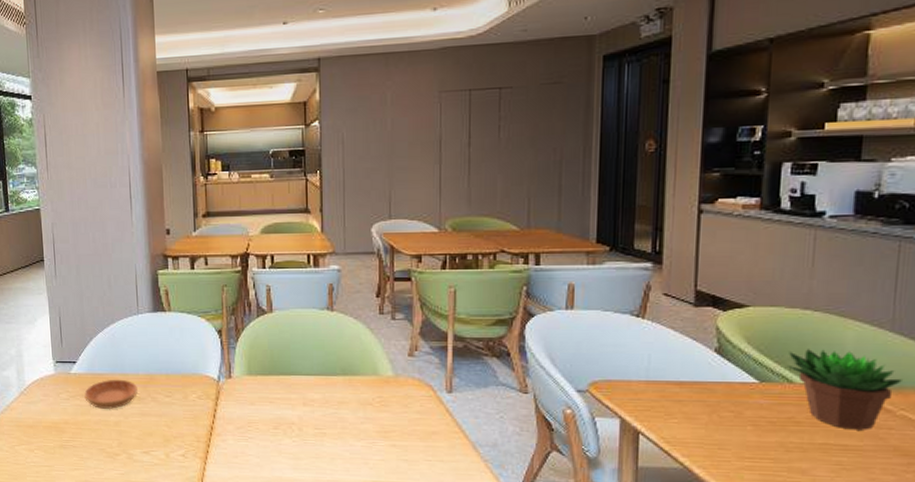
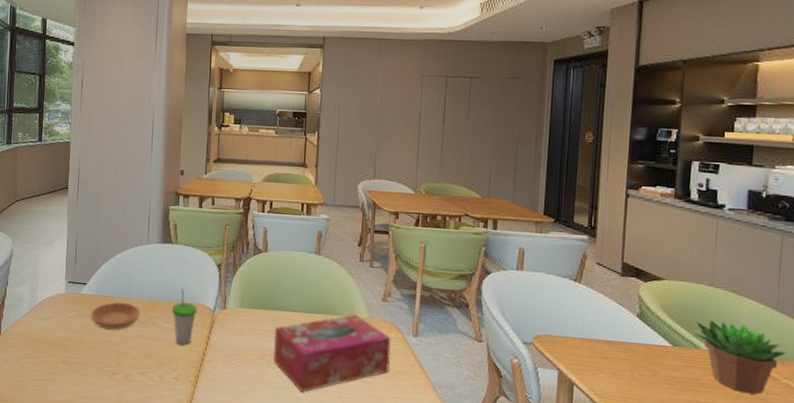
cup: none [172,359,200,420] -> present [172,288,198,345]
tissue box: none [289,373,421,461] -> present [273,314,391,392]

